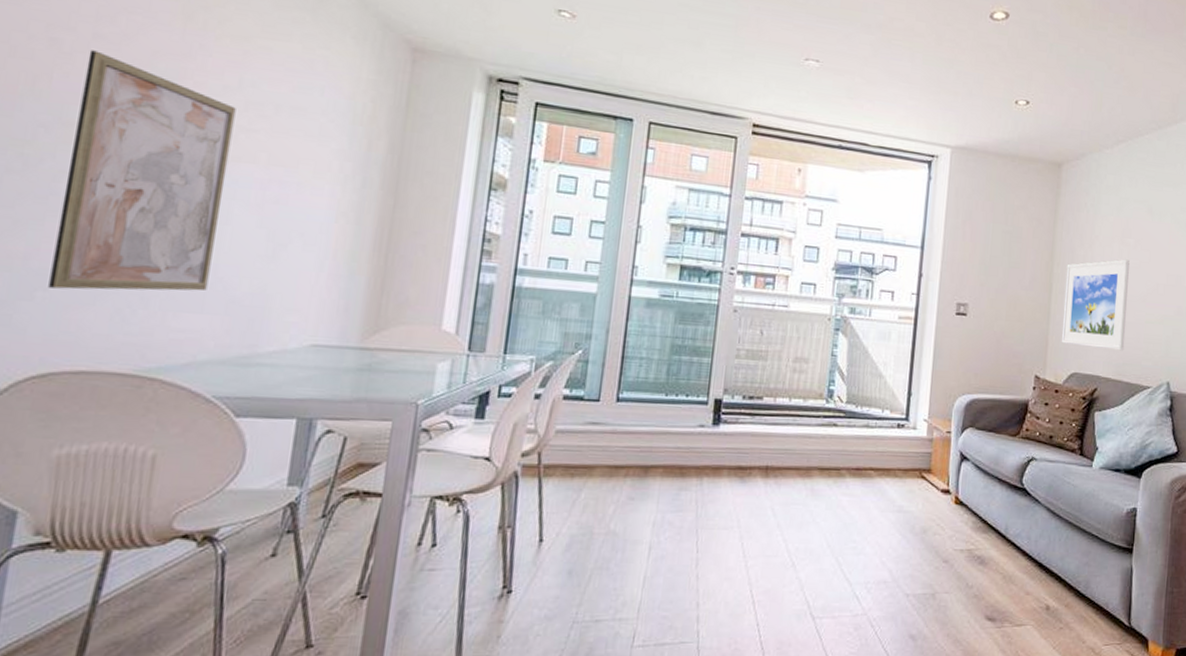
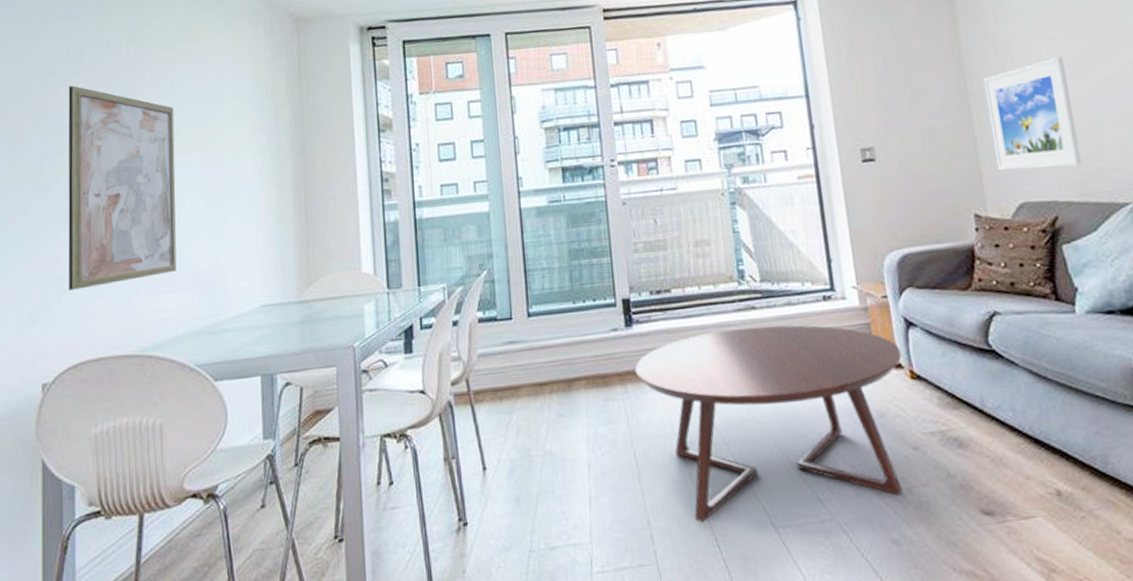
coffee table: none [713,441,952,608] -> present [635,325,903,522]

